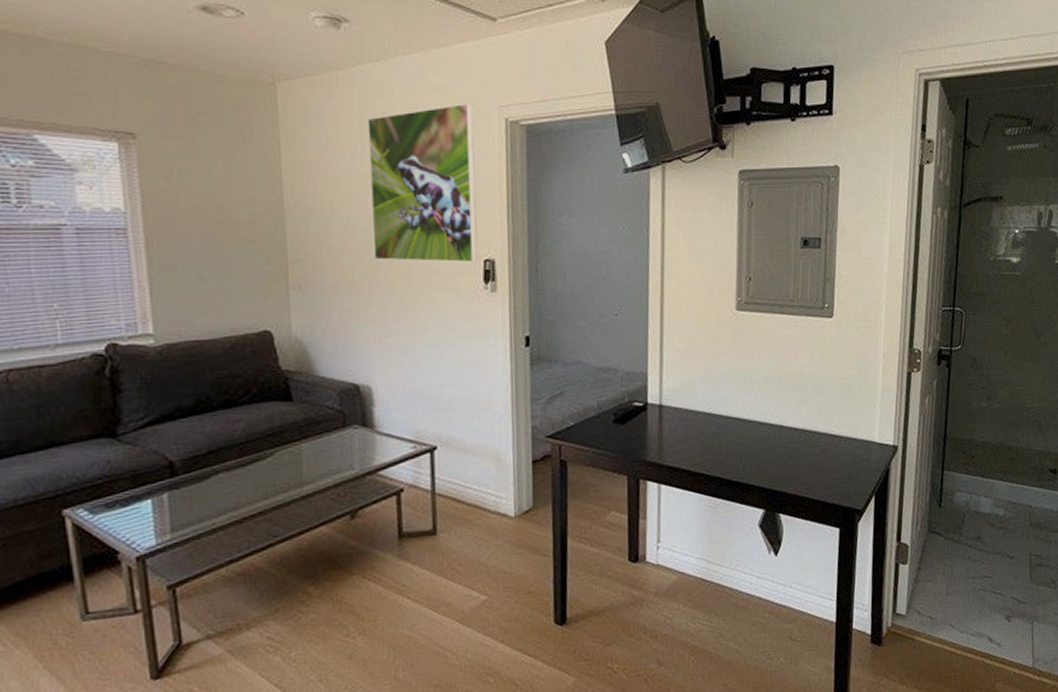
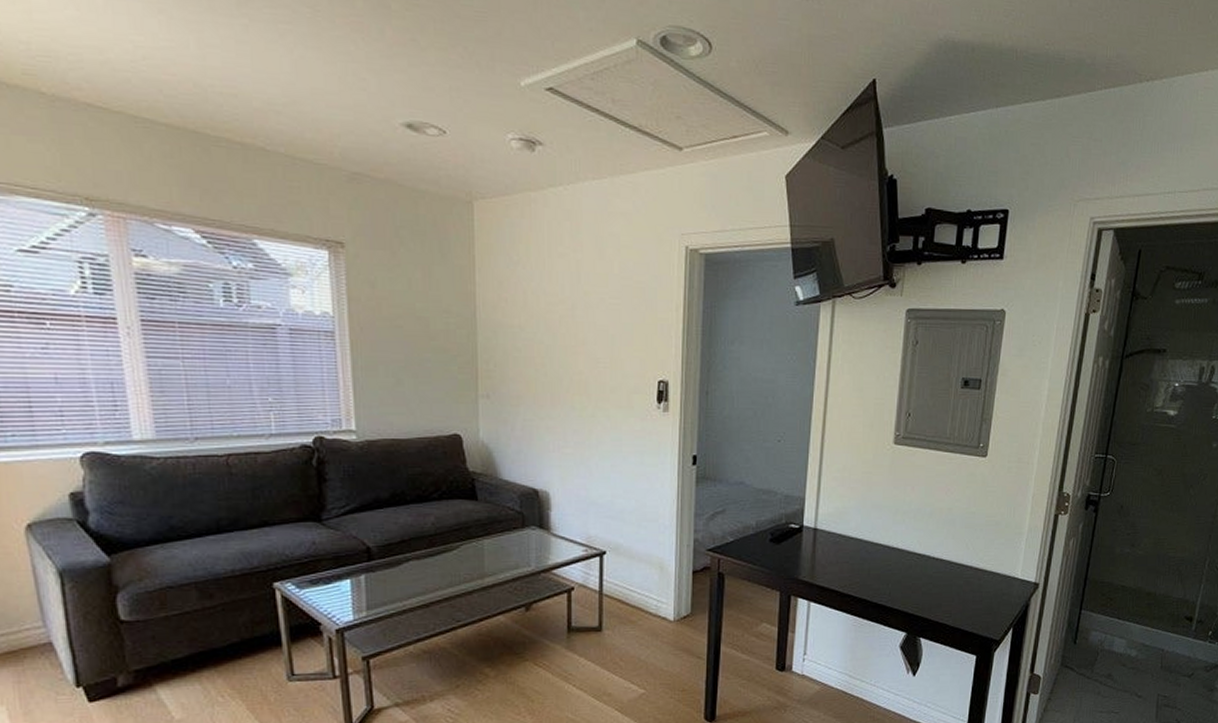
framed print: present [367,103,478,263] -> none [556,229,656,383]

